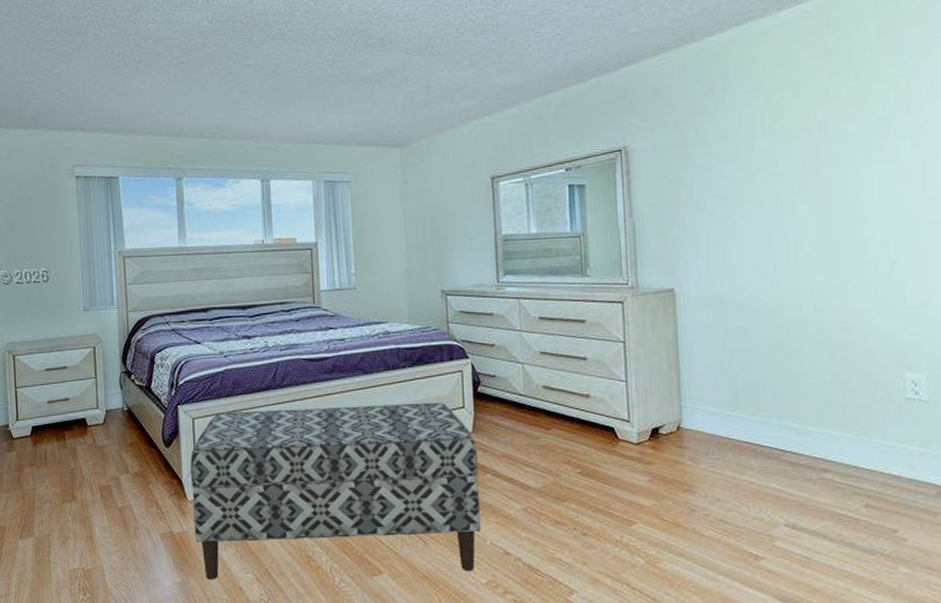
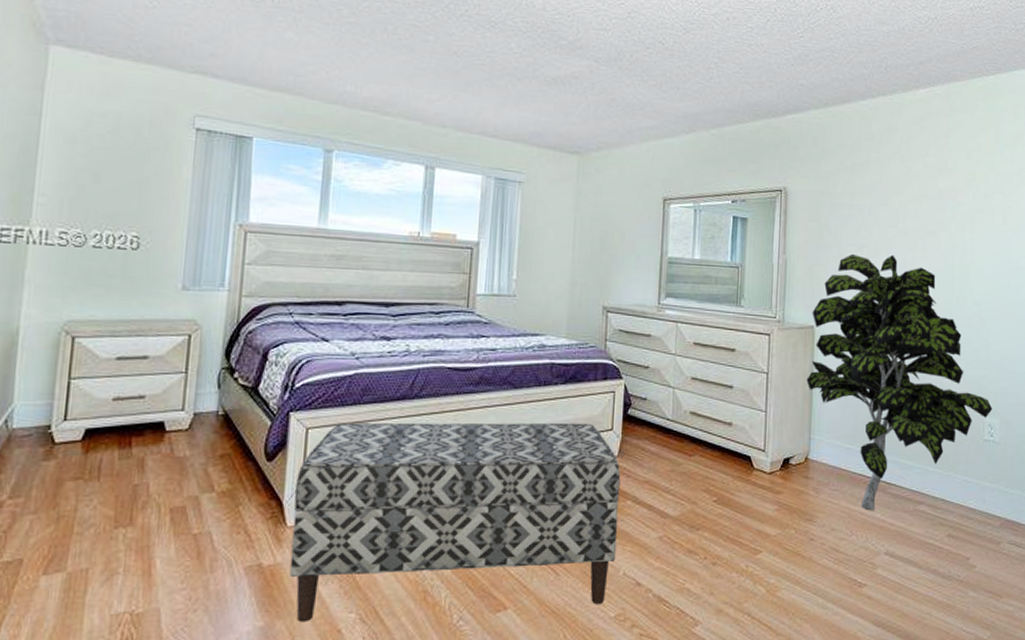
indoor plant: none [670,201,916,479] -> present [806,253,993,510]

